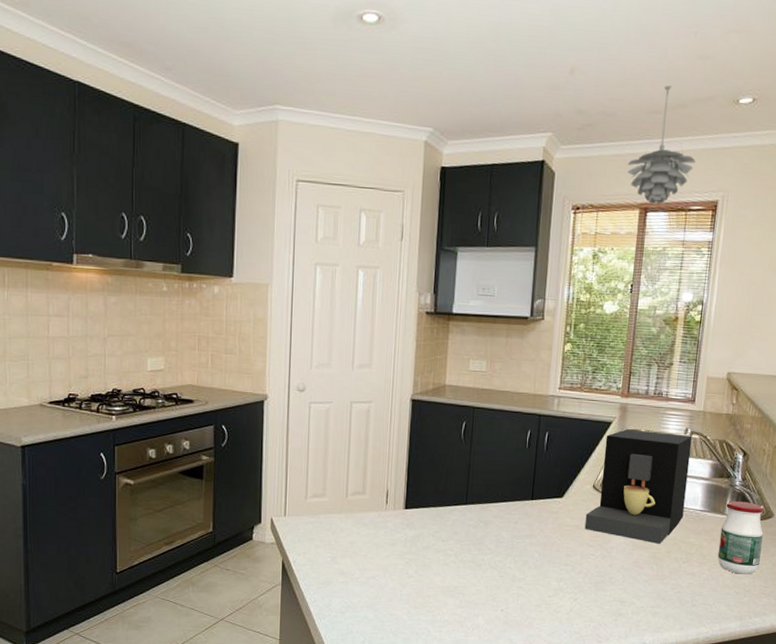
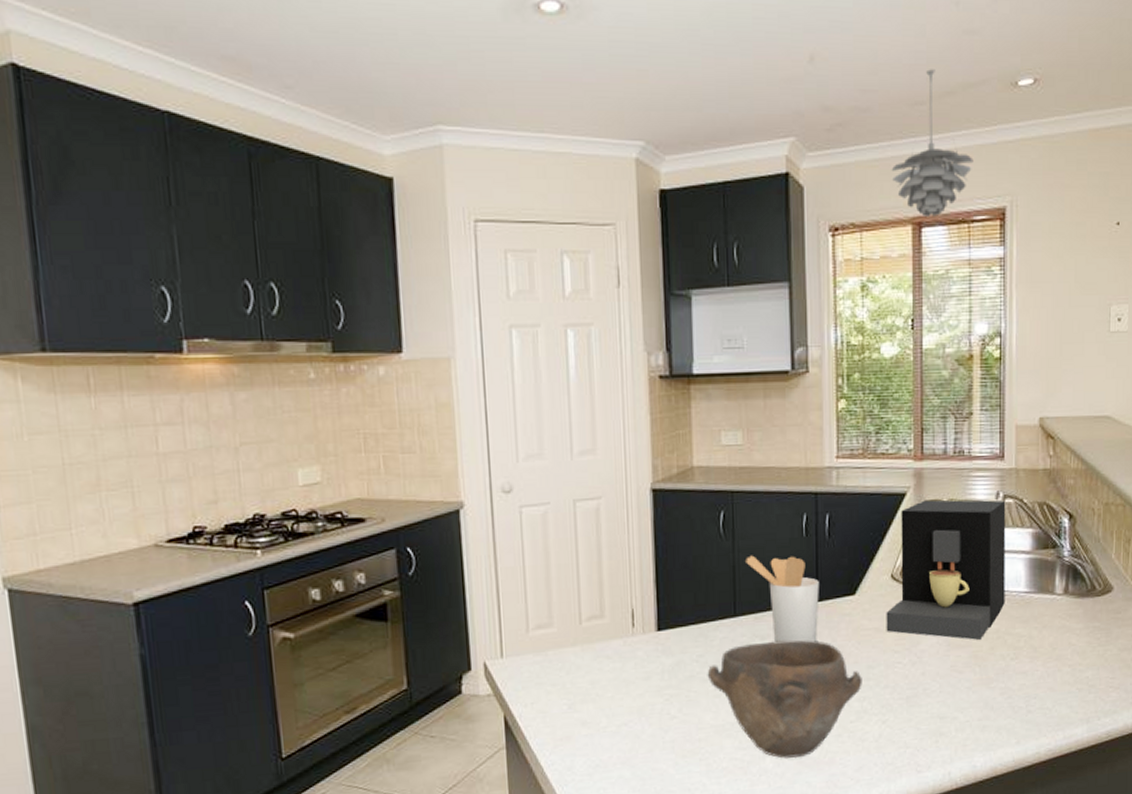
bowl: none [440,526,562,620] -> present [707,639,862,759]
utensil holder: none [479,458,535,531] -> present [746,555,819,643]
jar: present [717,501,765,575] -> none [1051,575,1103,666]

